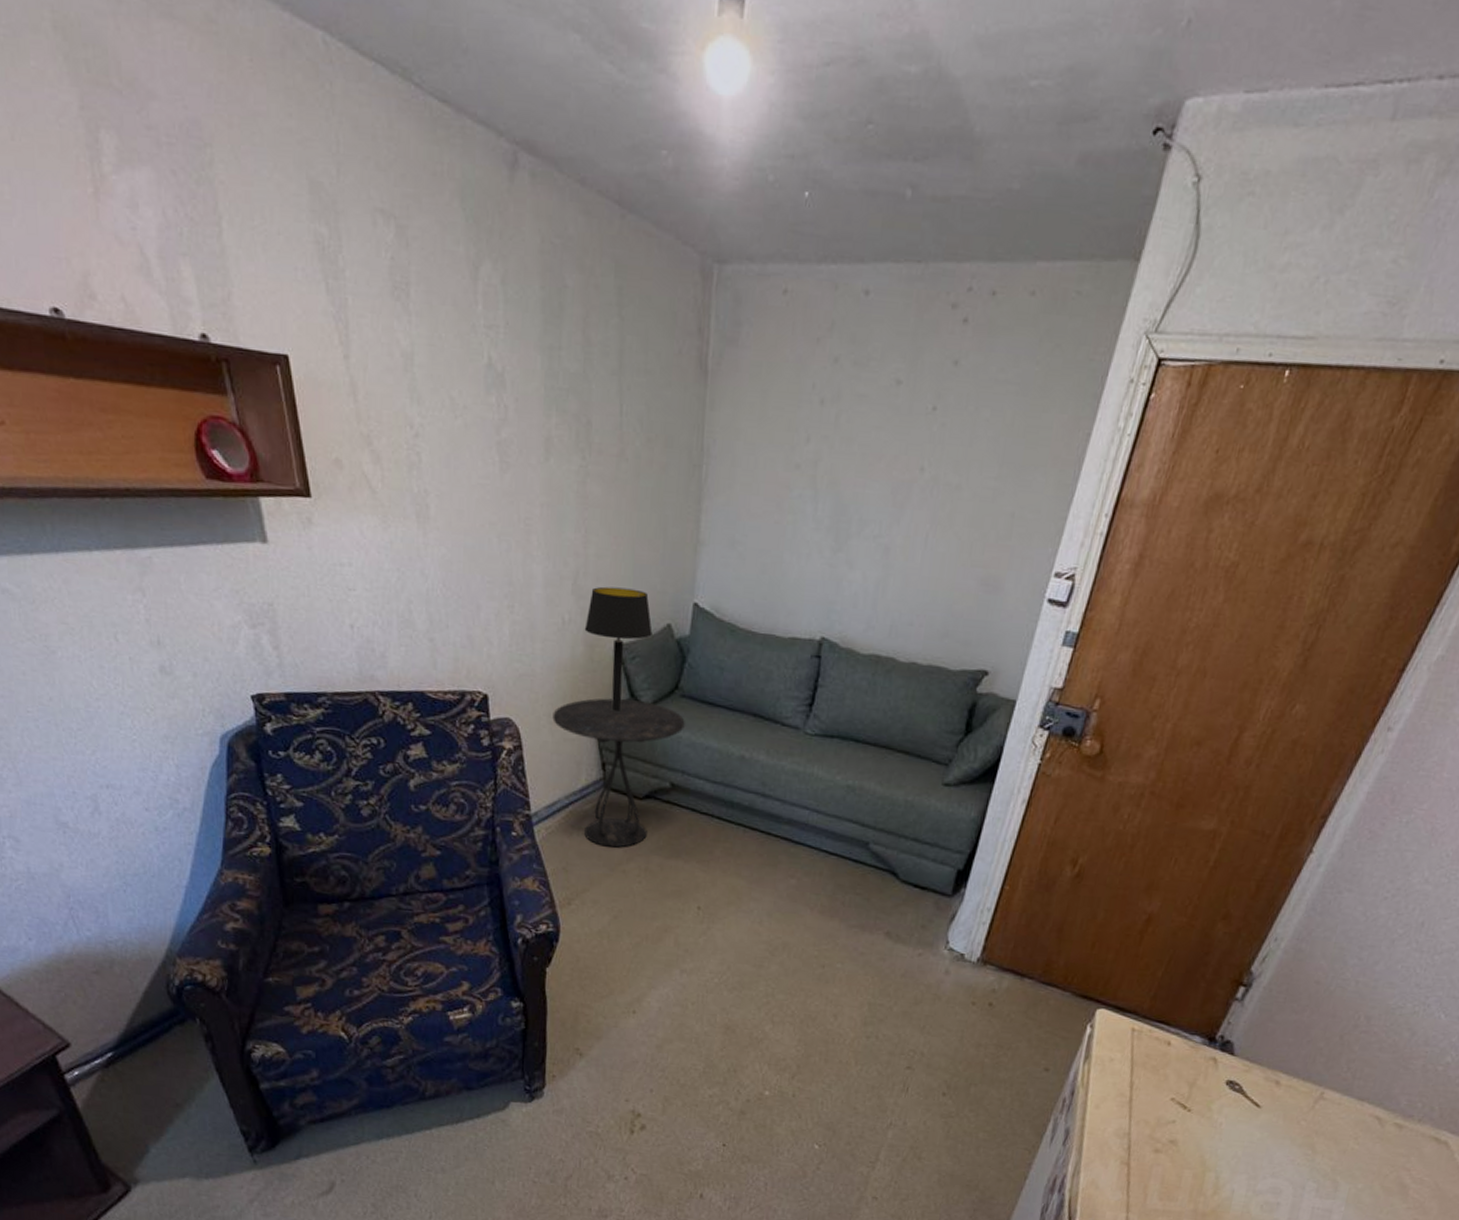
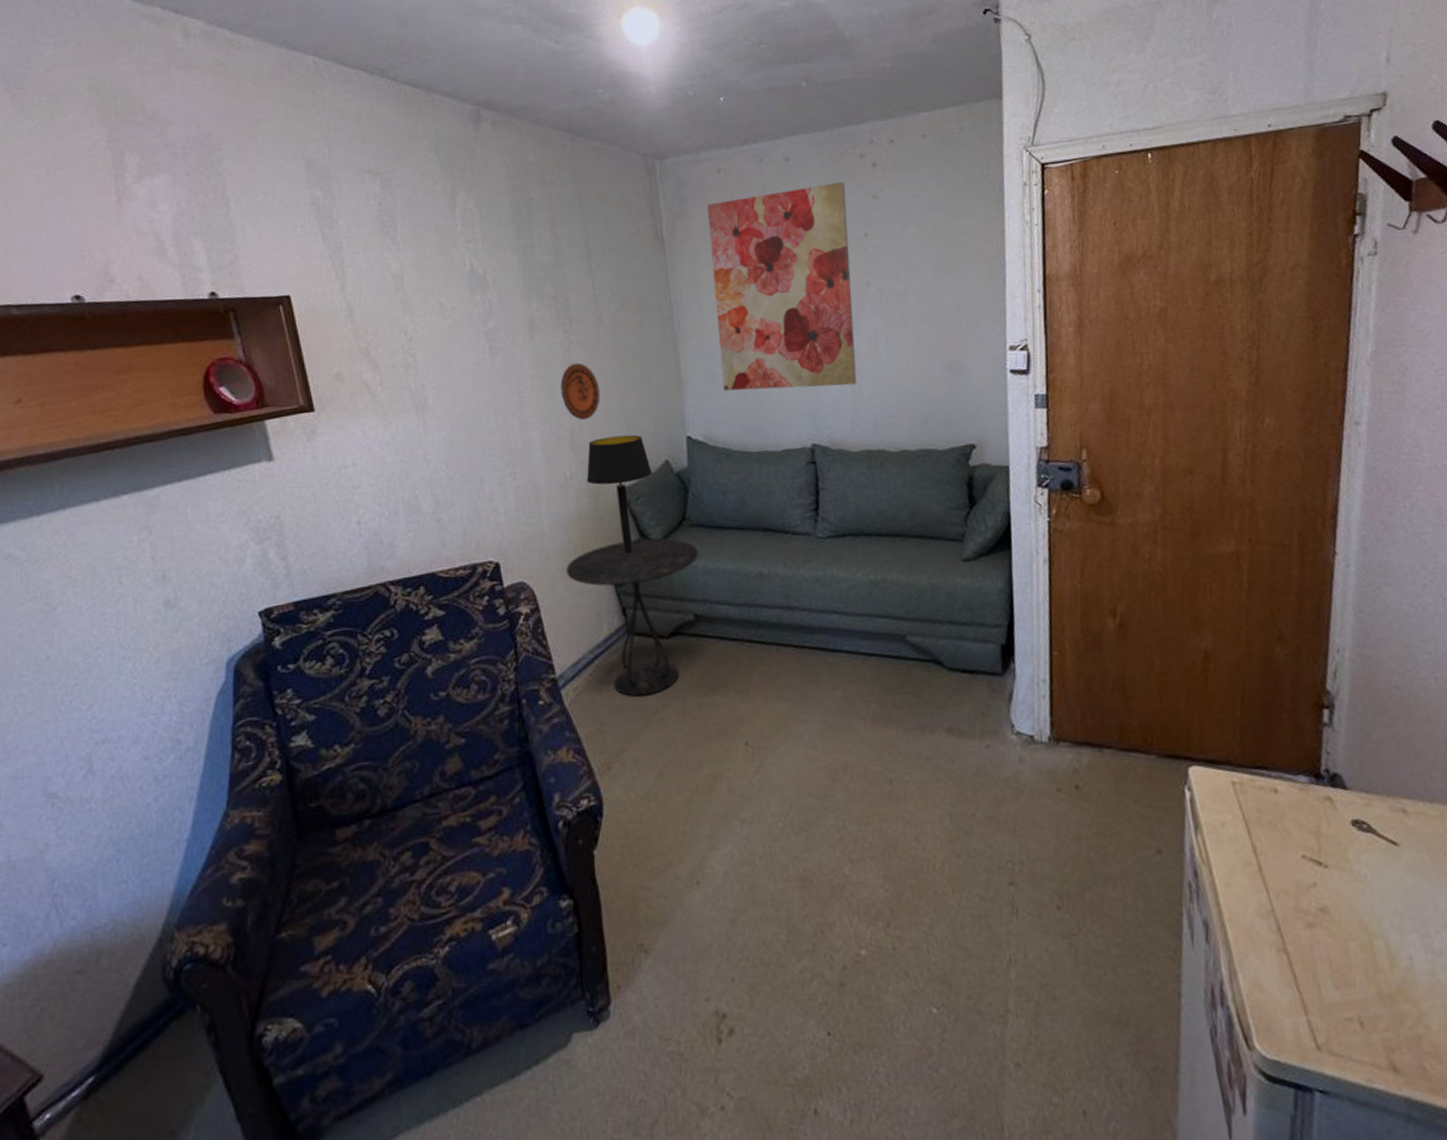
decorative plate: none [570,498,612,563] -> present [560,363,601,420]
wall art: none [741,333,926,582] -> present [707,182,857,391]

